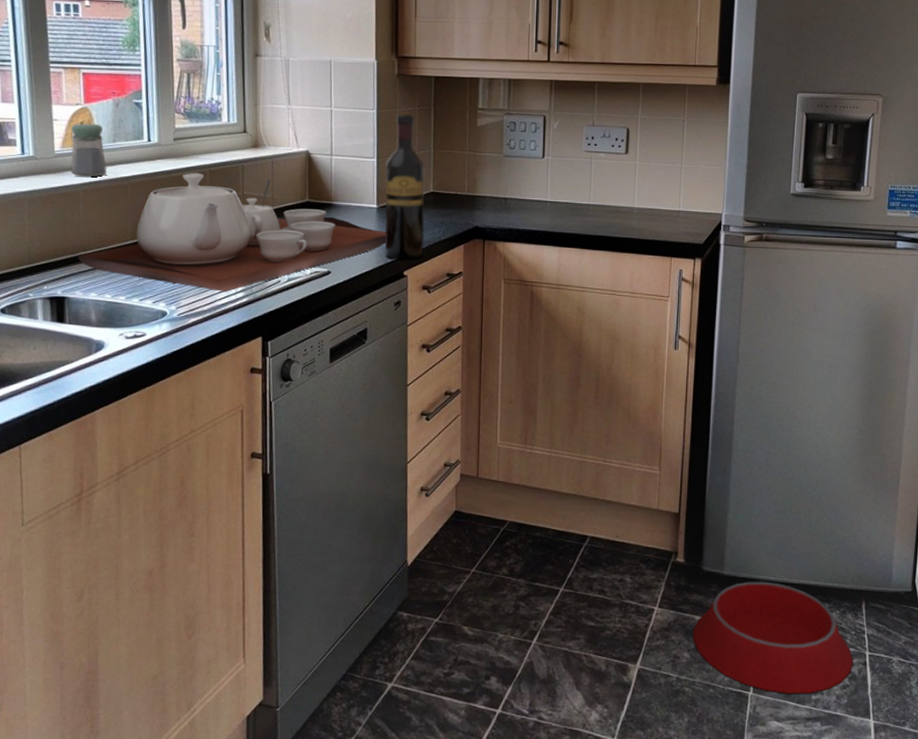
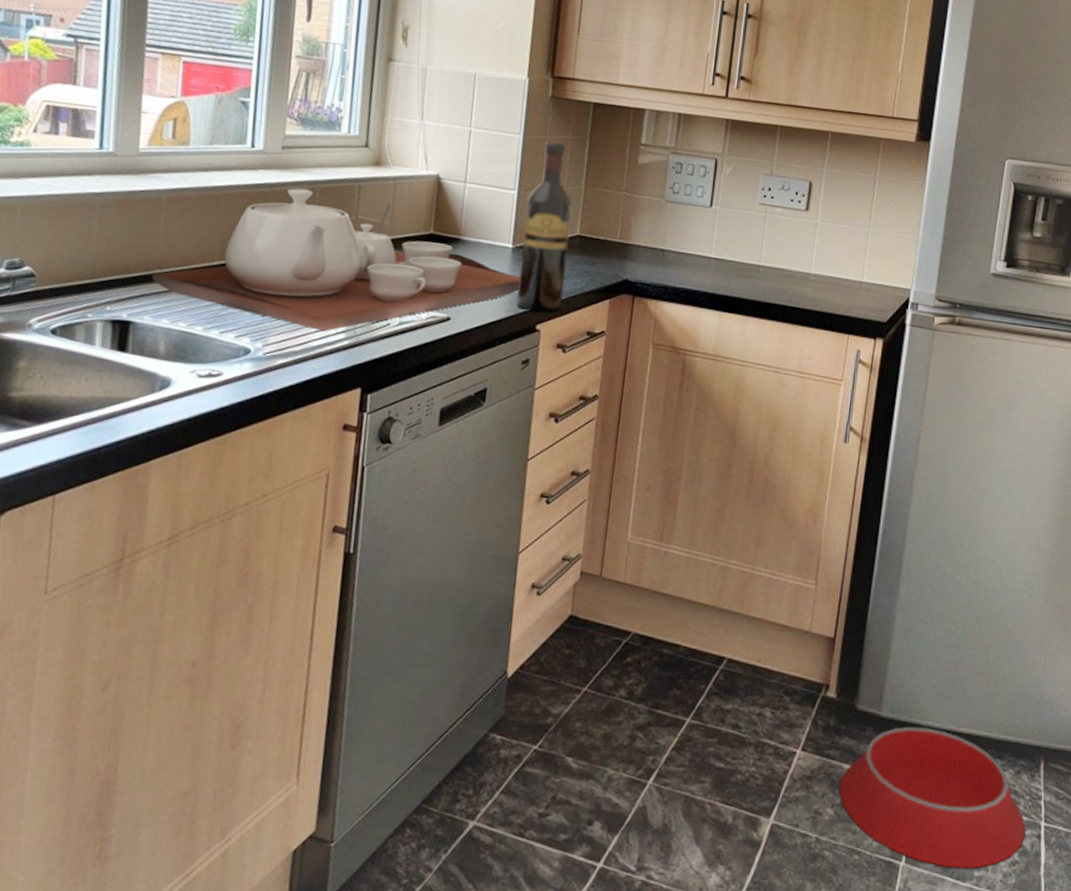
salt shaker: present [70,123,107,178] -> none [155,119,200,183]

